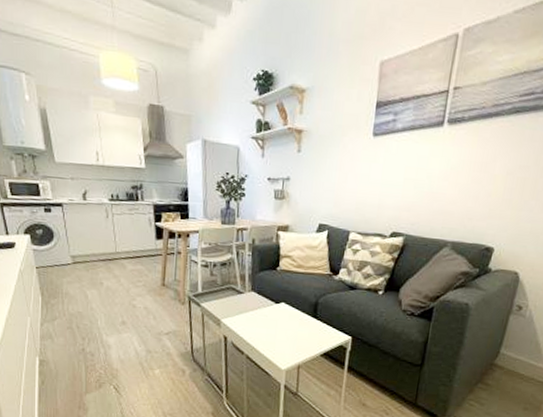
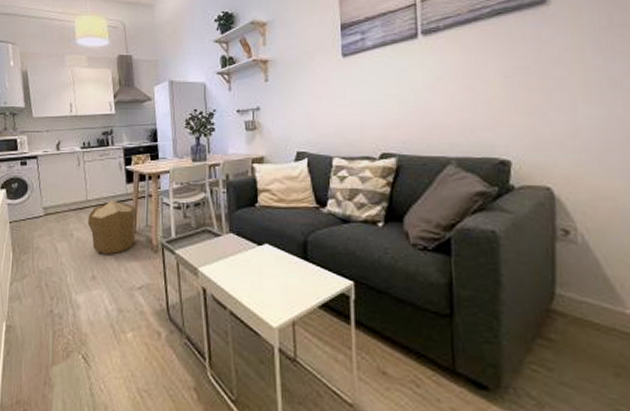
pouf: none [117,254,166,304] -> present [88,200,137,255]

